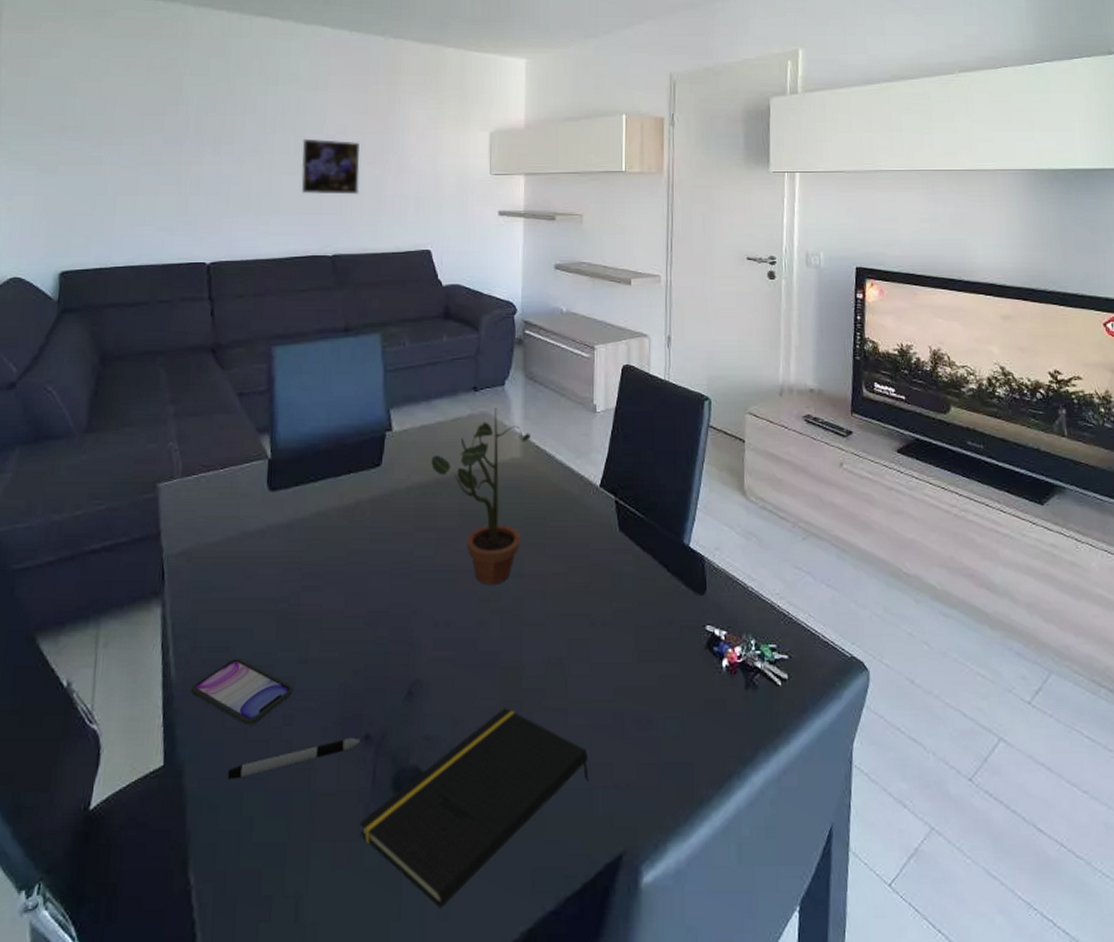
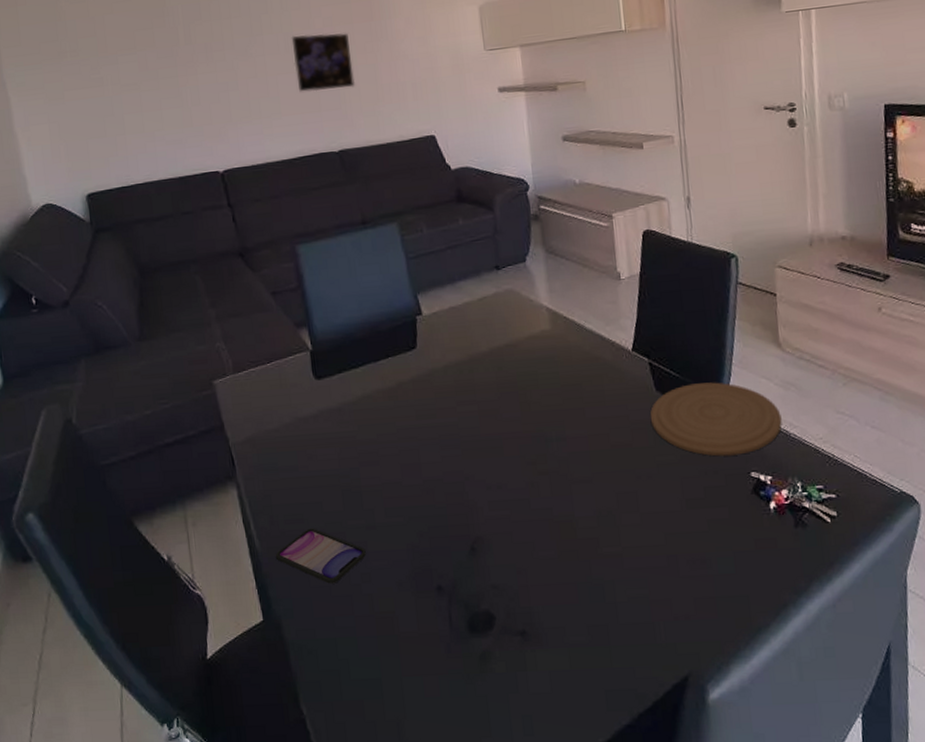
pen: present [227,737,361,779] -> none [320,589,435,629]
notepad: present [359,708,589,908] -> none [443,557,650,726]
potted plant: present [431,408,530,585] -> none [463,284,560,449]
plate: none [611,526,741,606] -> present [650,382,782,457]

